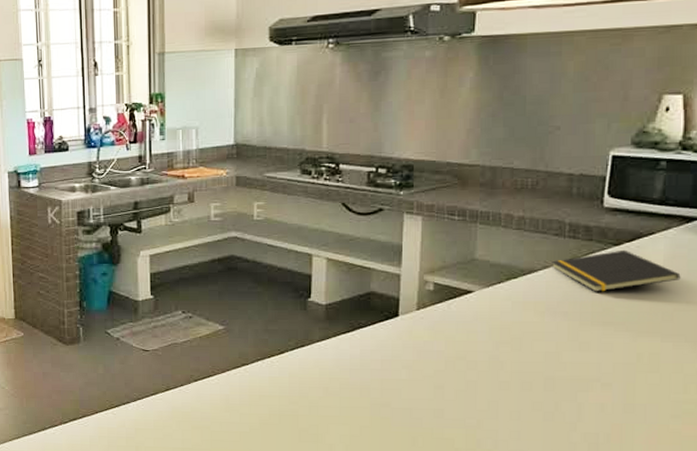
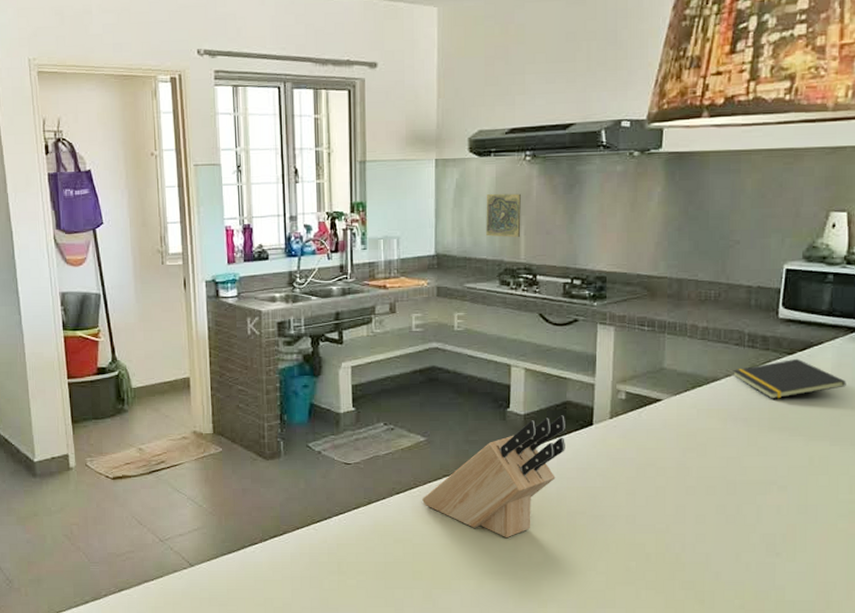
knife block: none [221,306,370,429] -> present [422,415,566,538]
decorative tile: none [287,82,323,126] -> present [486,193,521,237]

